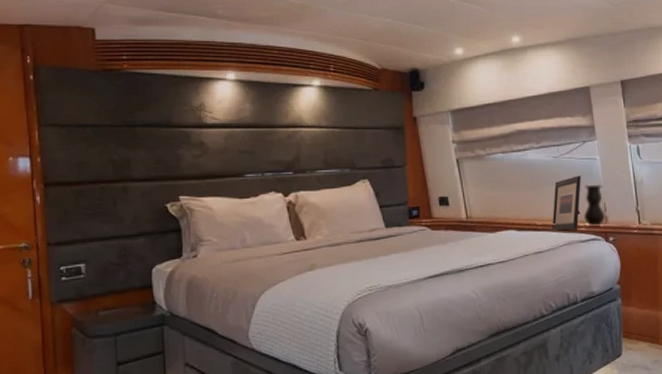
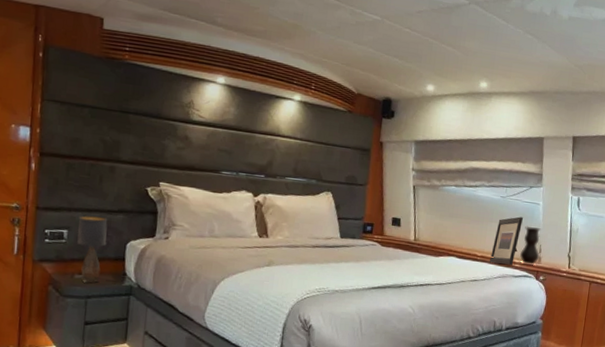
table lamp: none [95,243,130,319] -> present [77,215,108,284]

